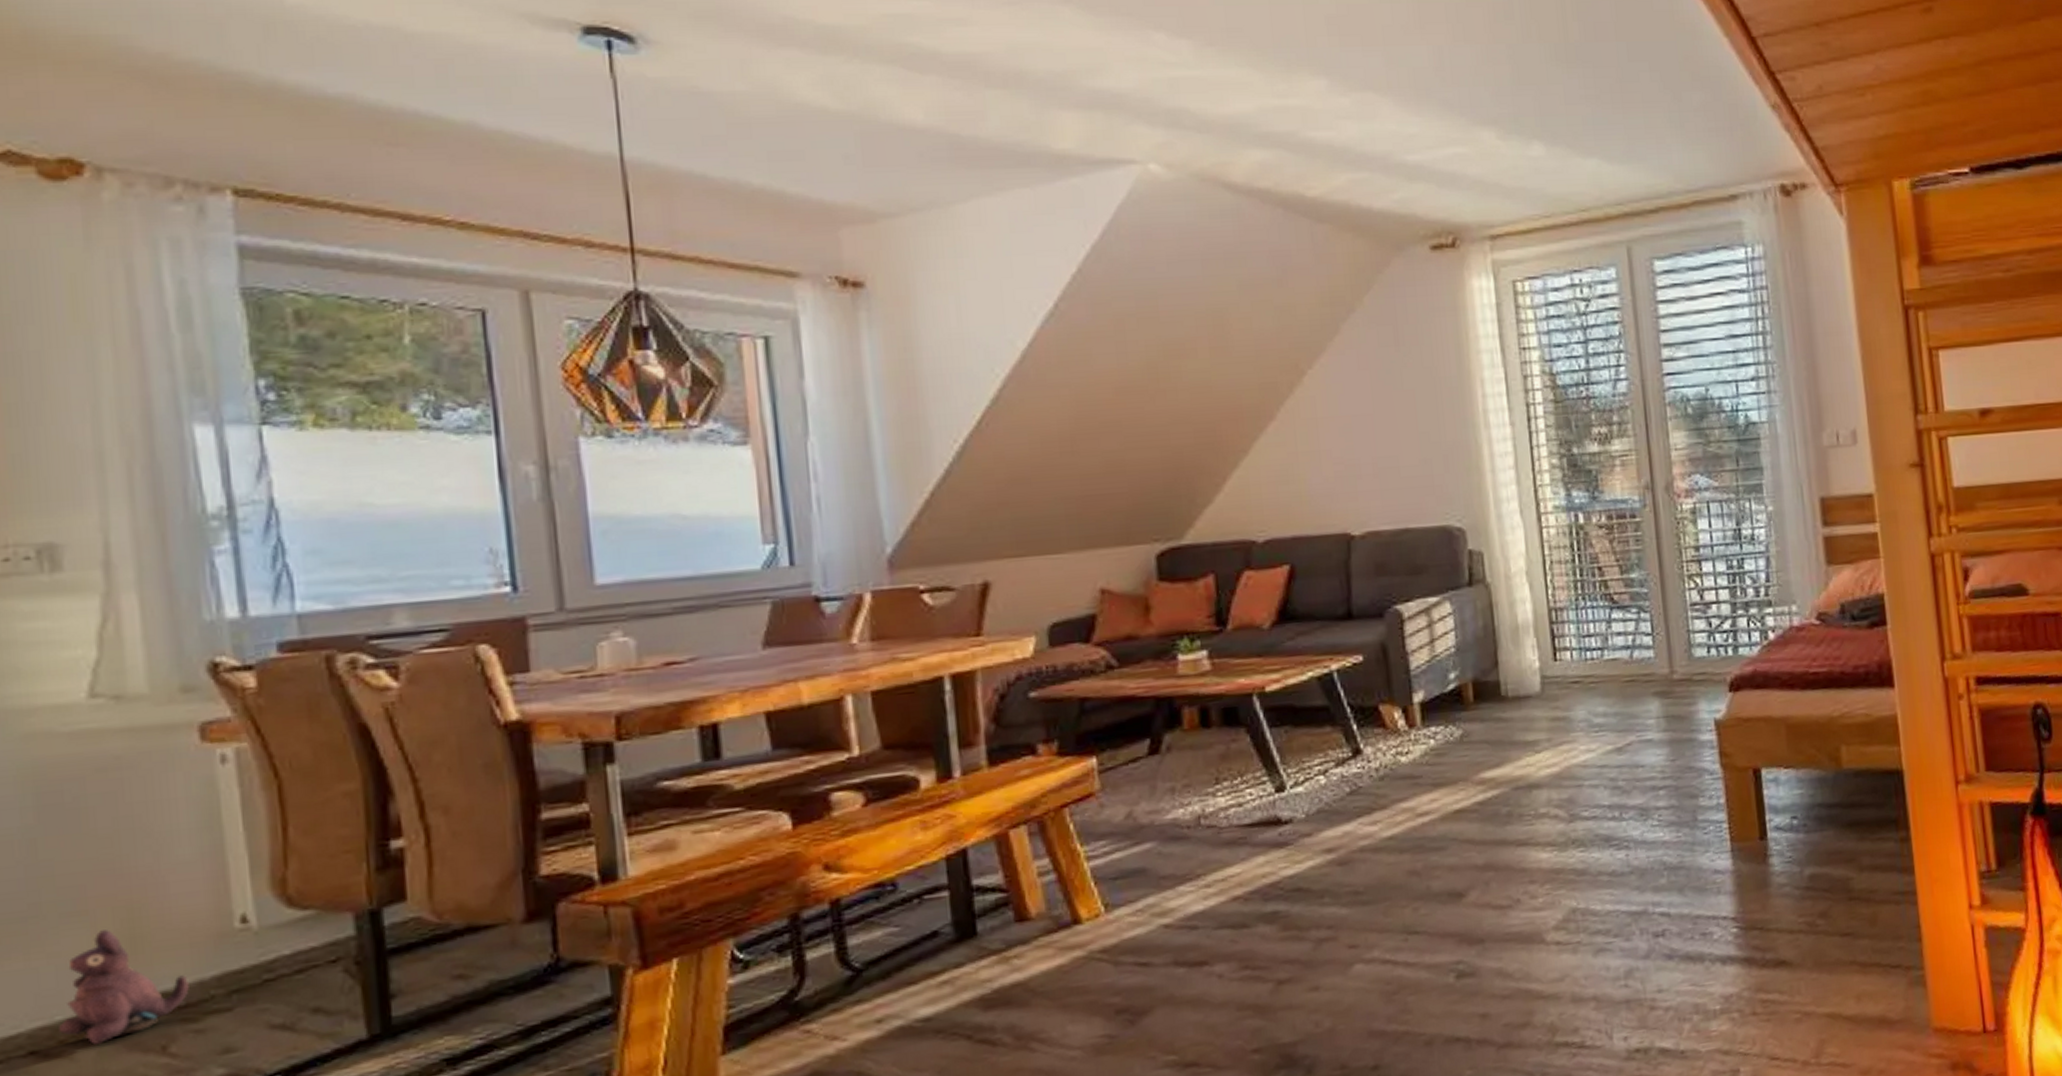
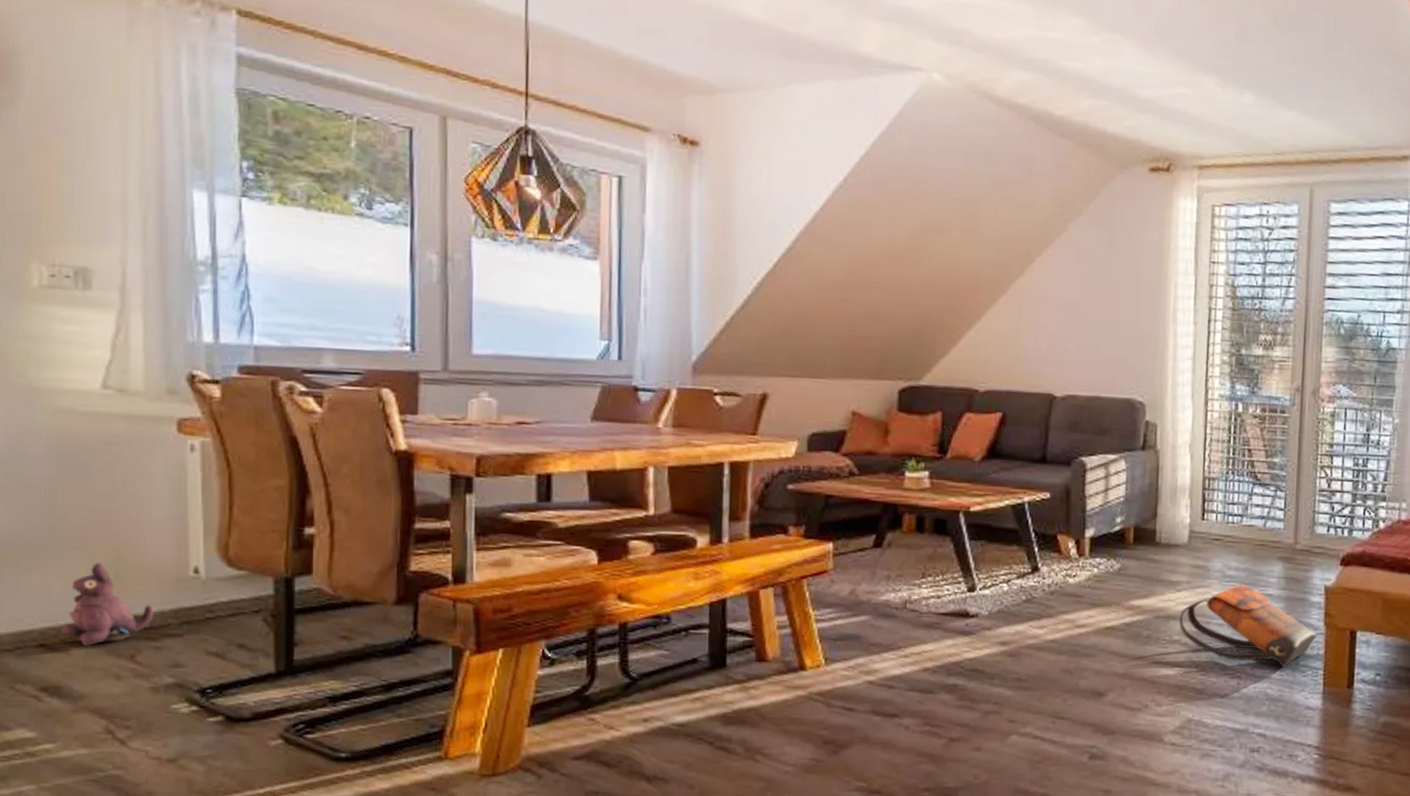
backpack: none [1542,732,1714,828] -> present [1178,585,1317,667]

